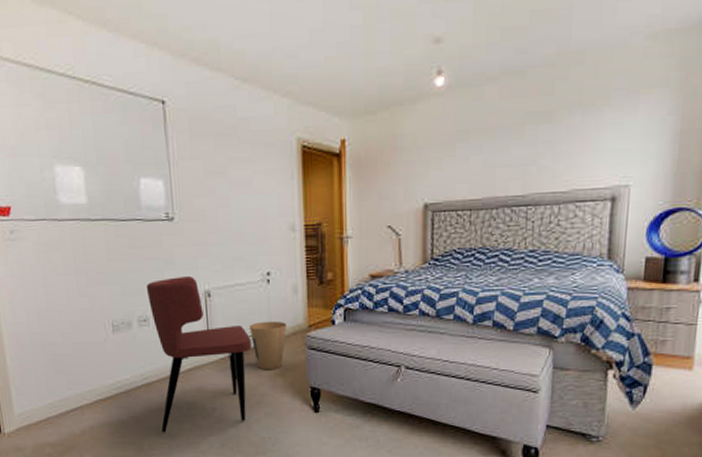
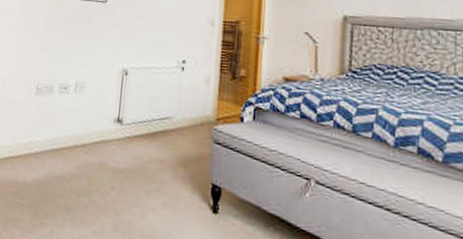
dining chair: present [146,276,252,433] -> none [59,52,159,208]
trash can: present [248,321,287,370] -> none [158,107,195,158]

